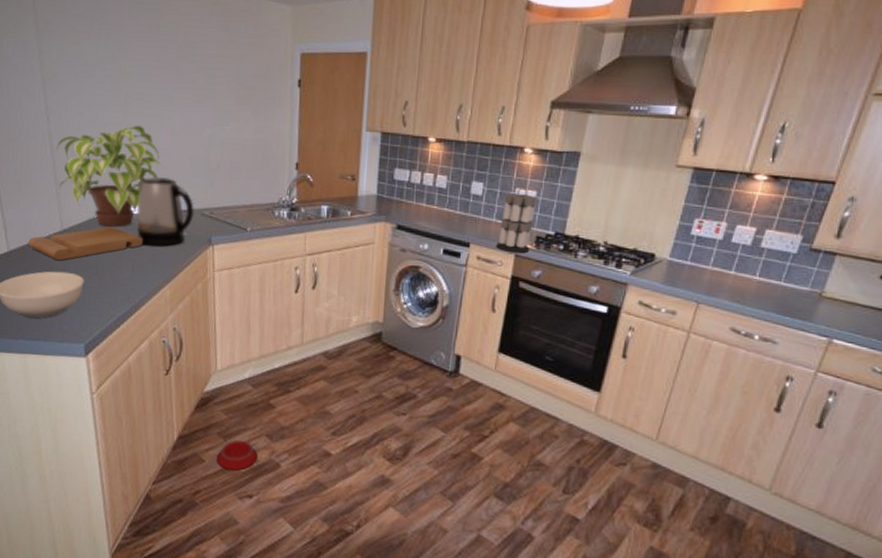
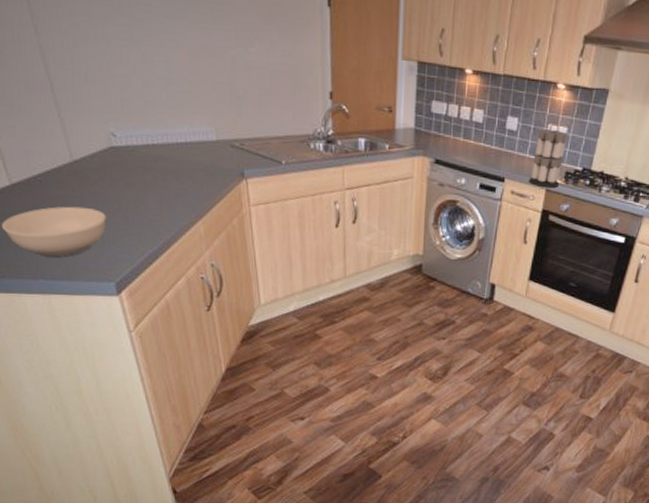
cutting board: present [28,226,143,261] -> none [33,158,168,195]
plant: present [56,125,164,227] -> none [51,42,184,159]
kettle: present [137,177,195,246] -> none [154,103,224,180]
pet bowl: present [217,439,258,471] -> none [267,368,307,397]

